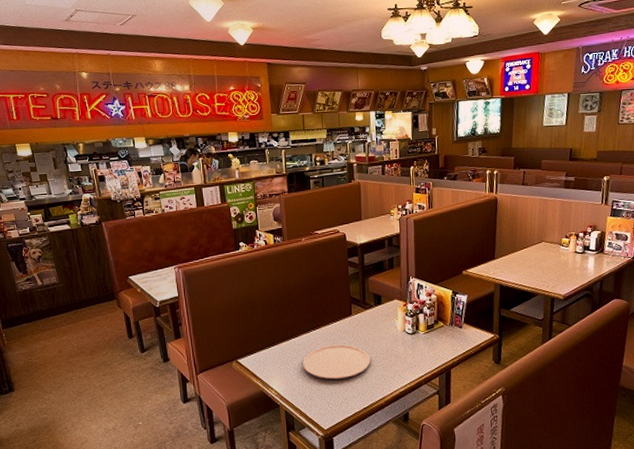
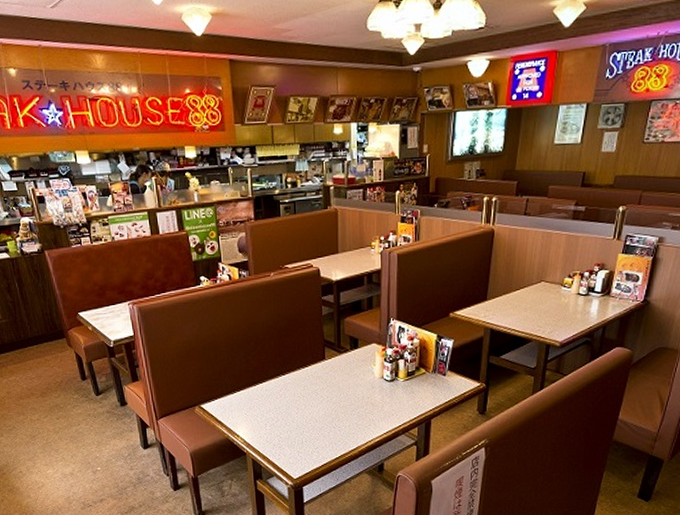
plate: present [303,344,371,380] -> none [271,391,344,428]

